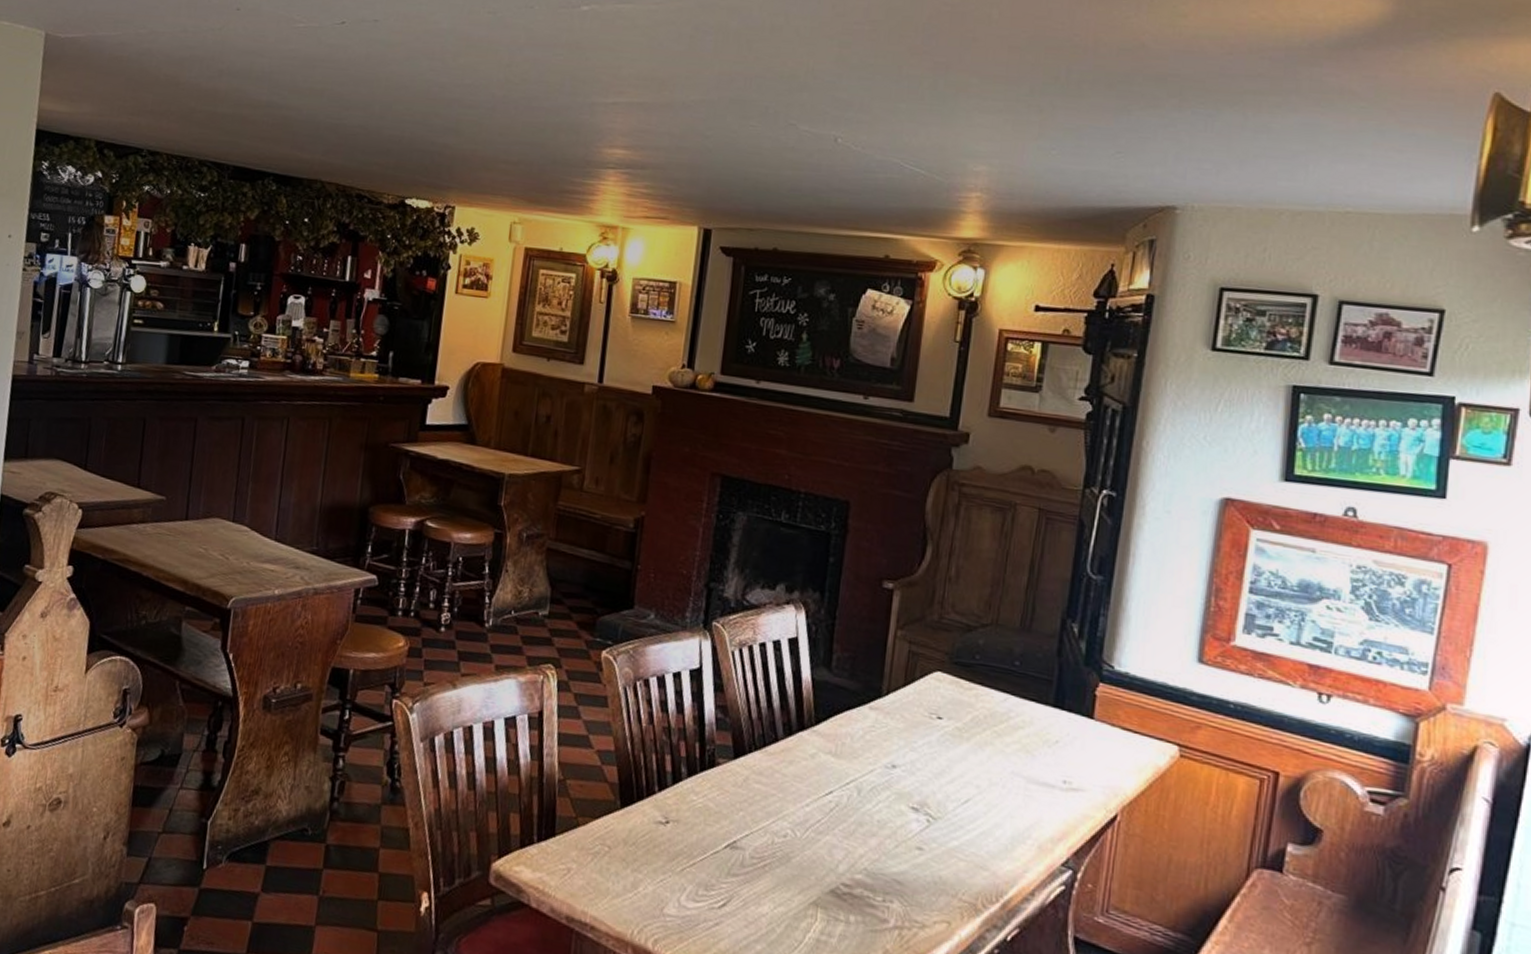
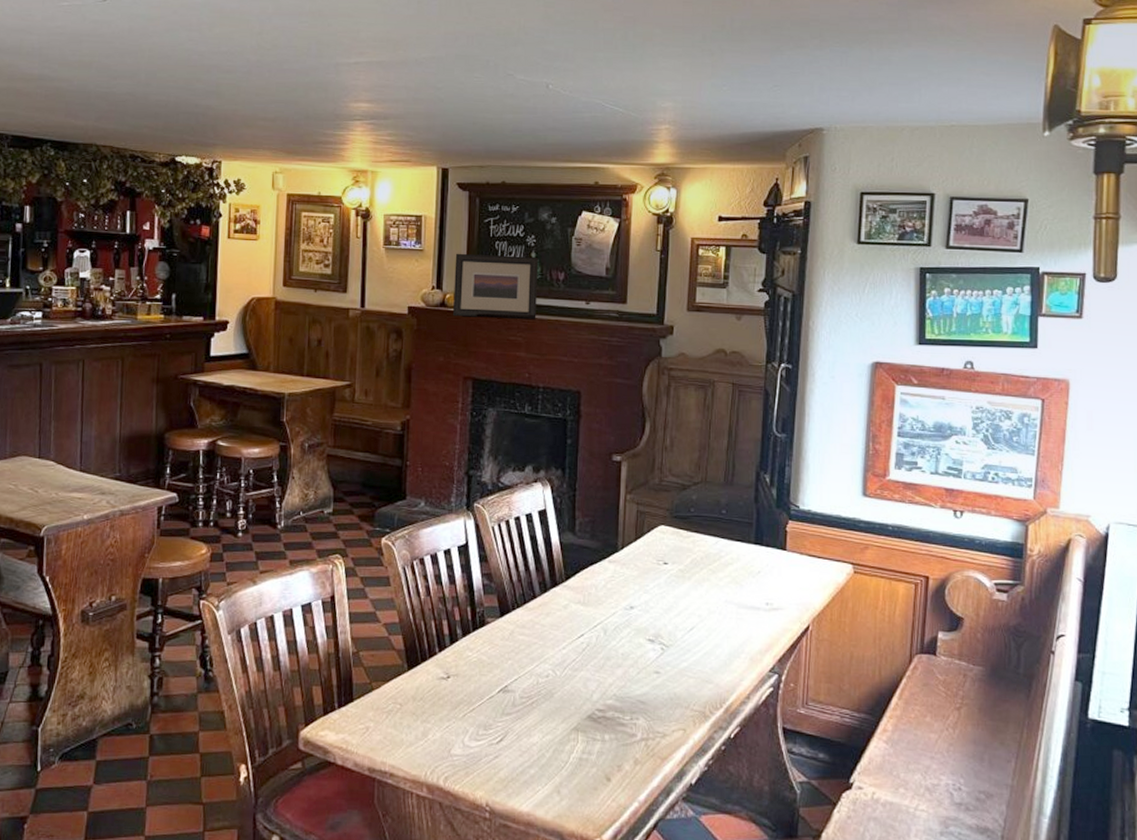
picture frame: none [704,328,810,413] -> present [453,253,538,320]

